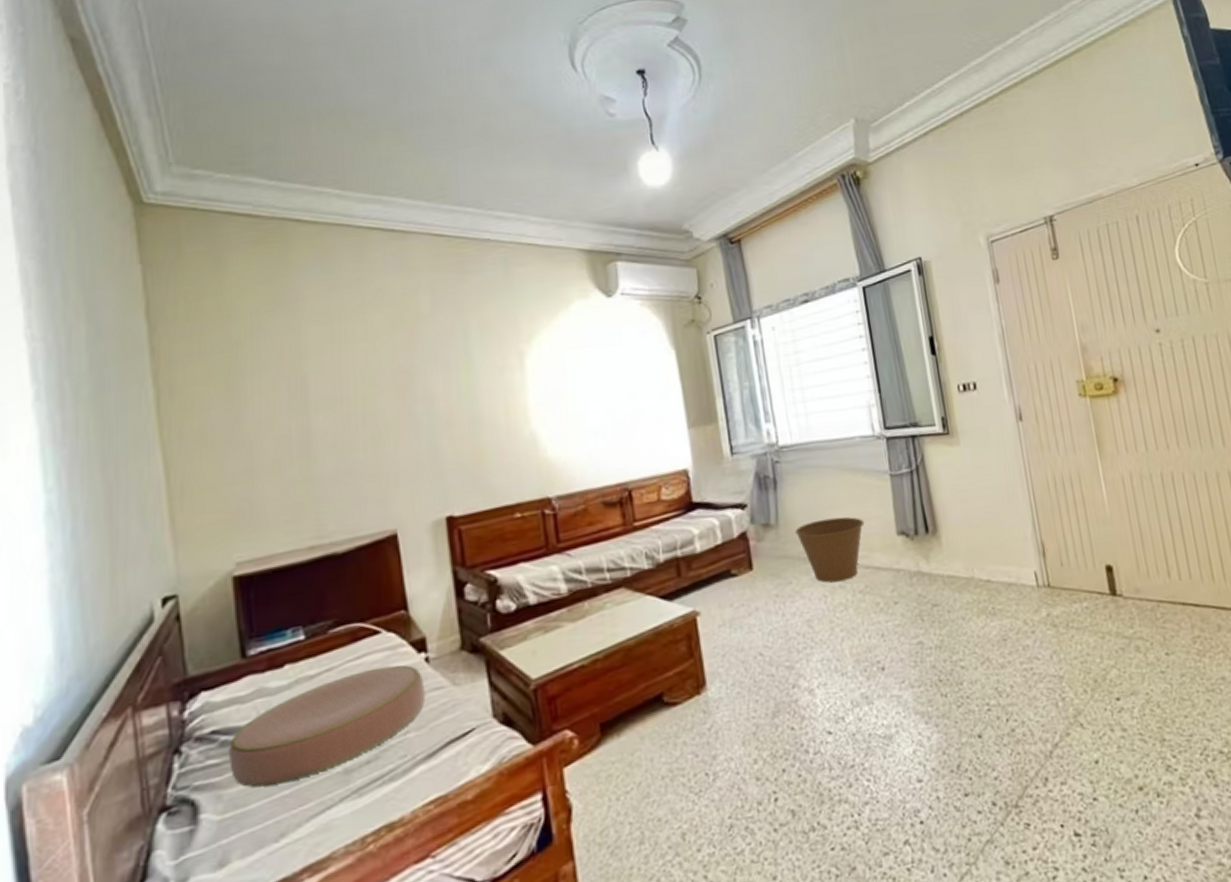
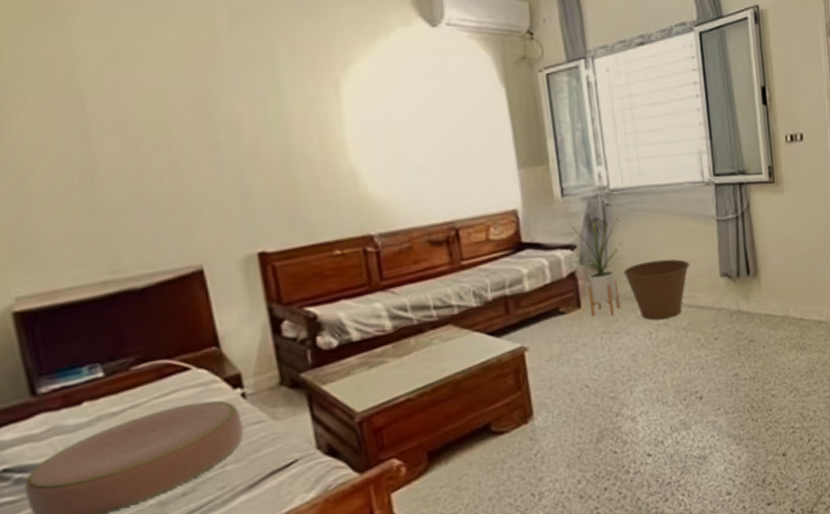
house plant: none [739,468,794,579] -> present [569,211,623,317]

